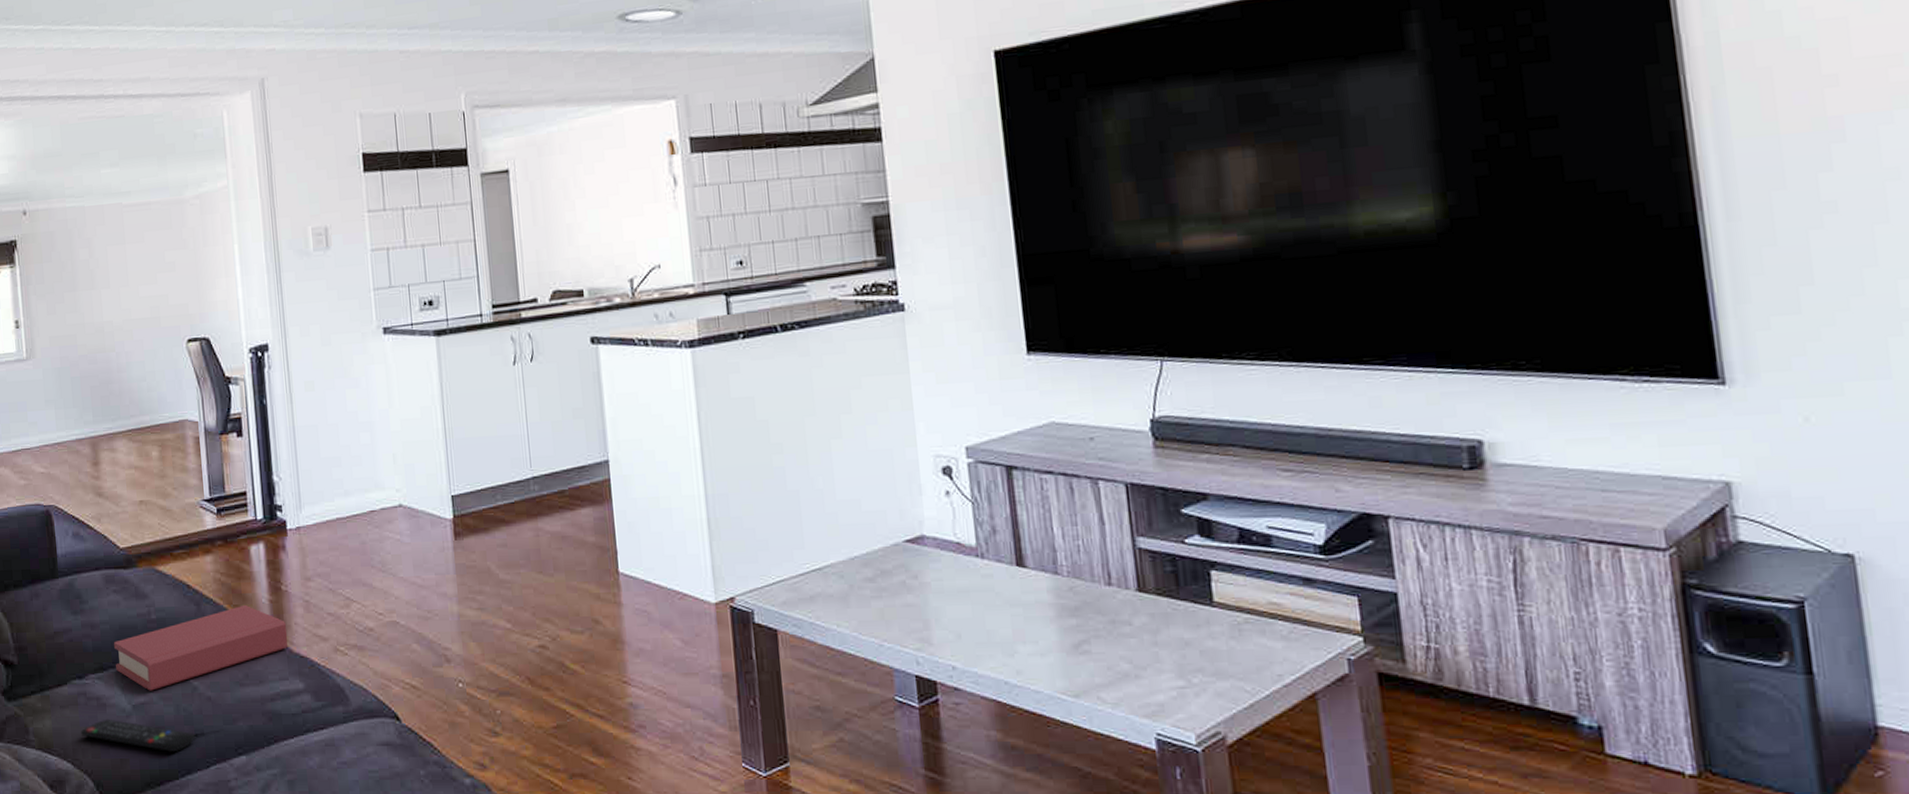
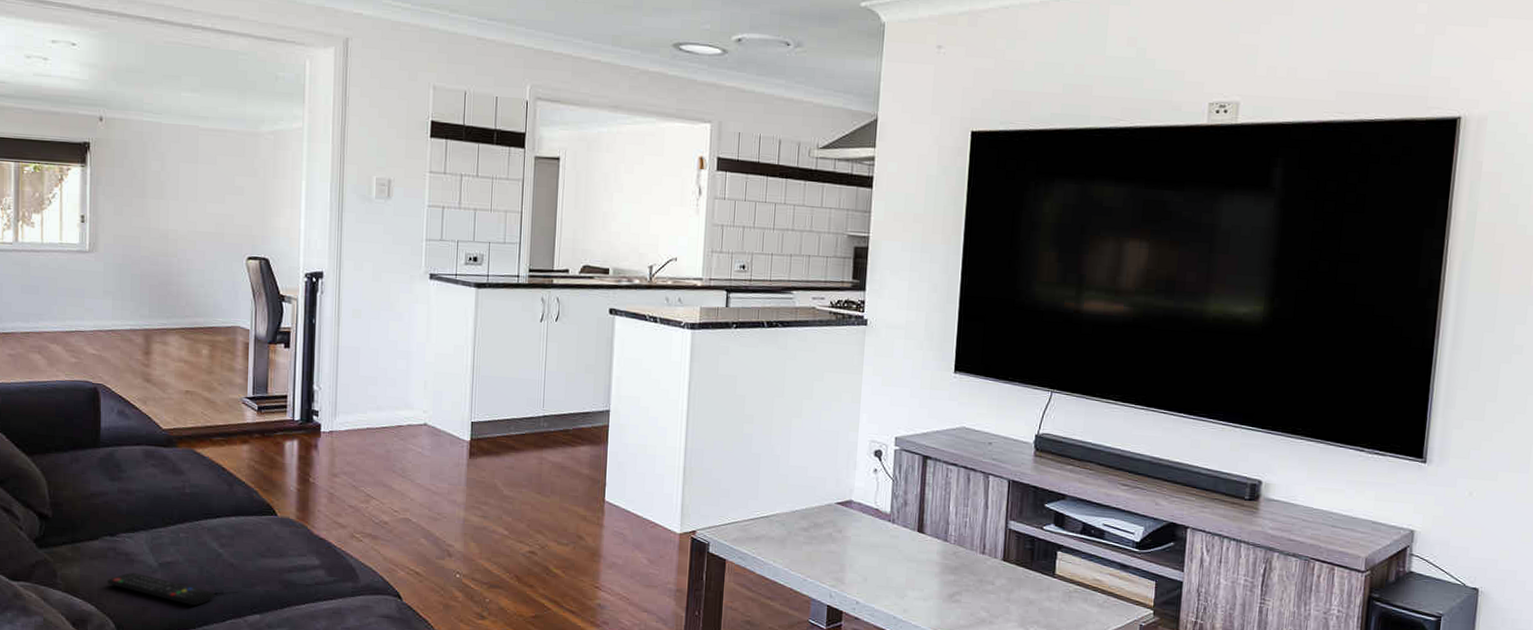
hardback book: present [114,604,288,691] -> none [147,490,309,553]

